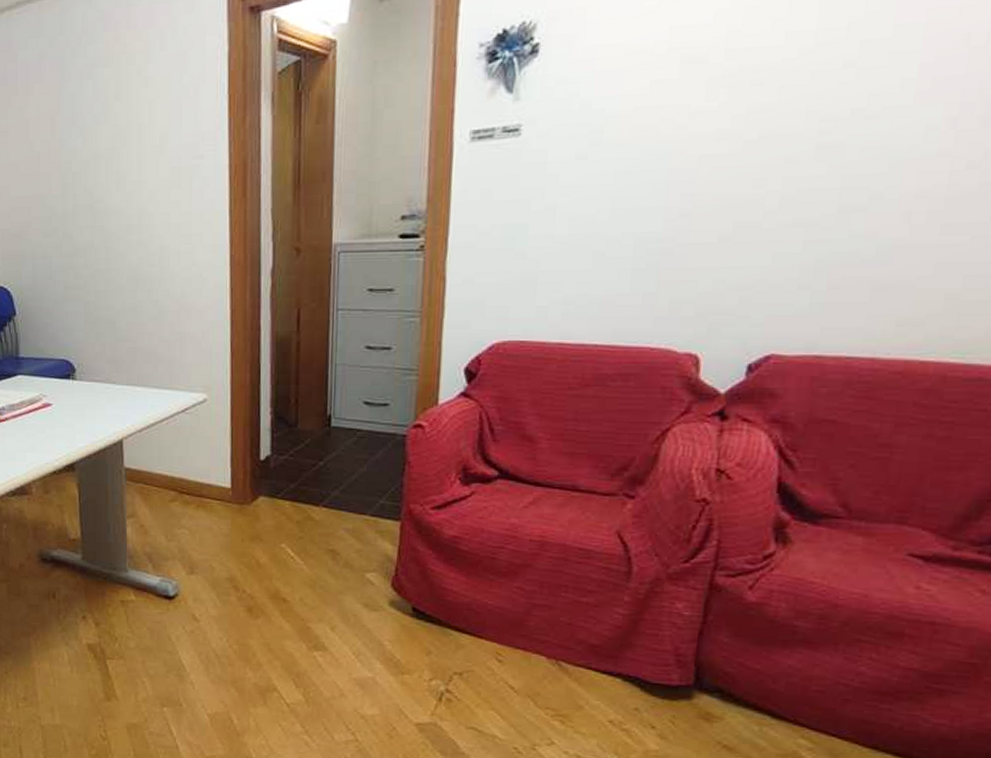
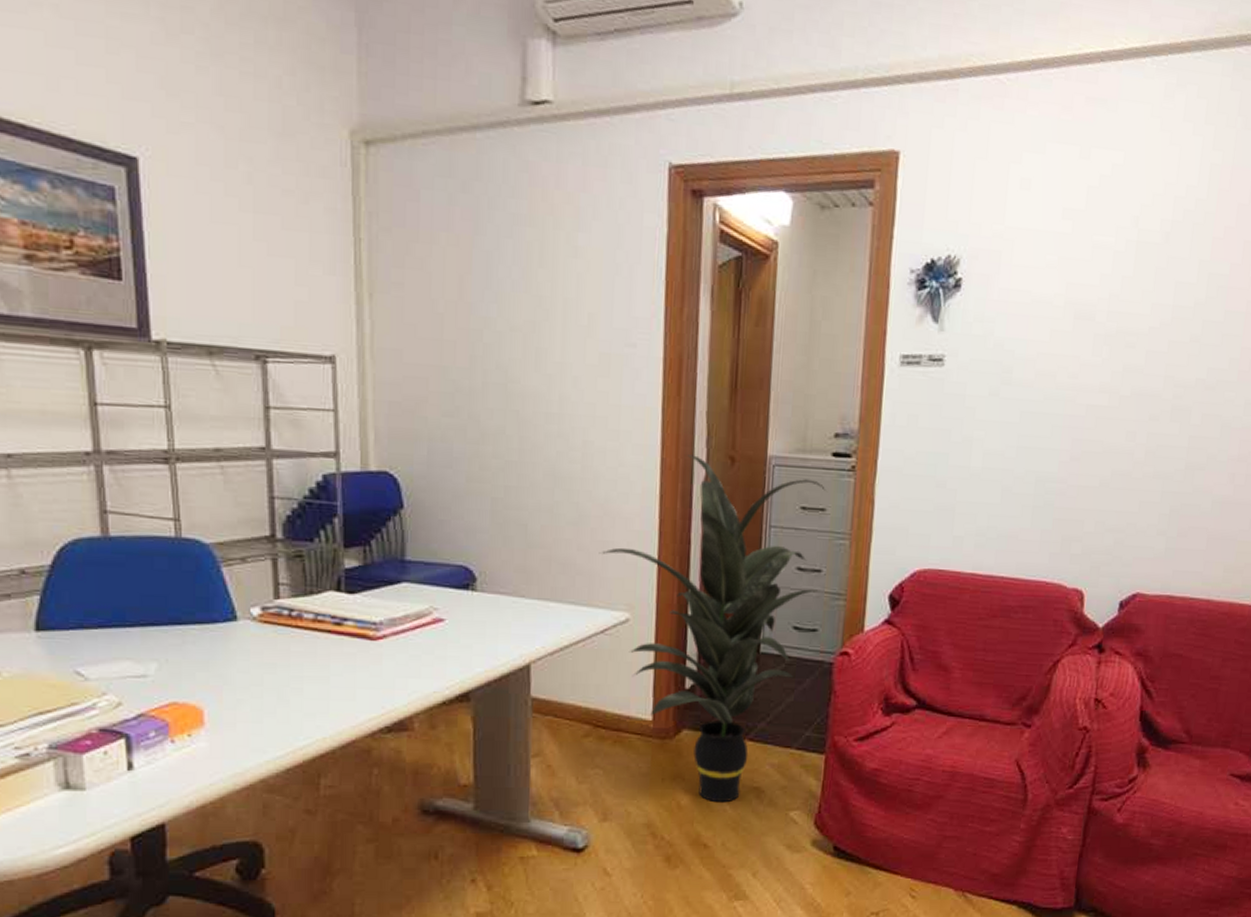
indoor plant: none [177,249,394,563] -> present [598,455,827,803]

